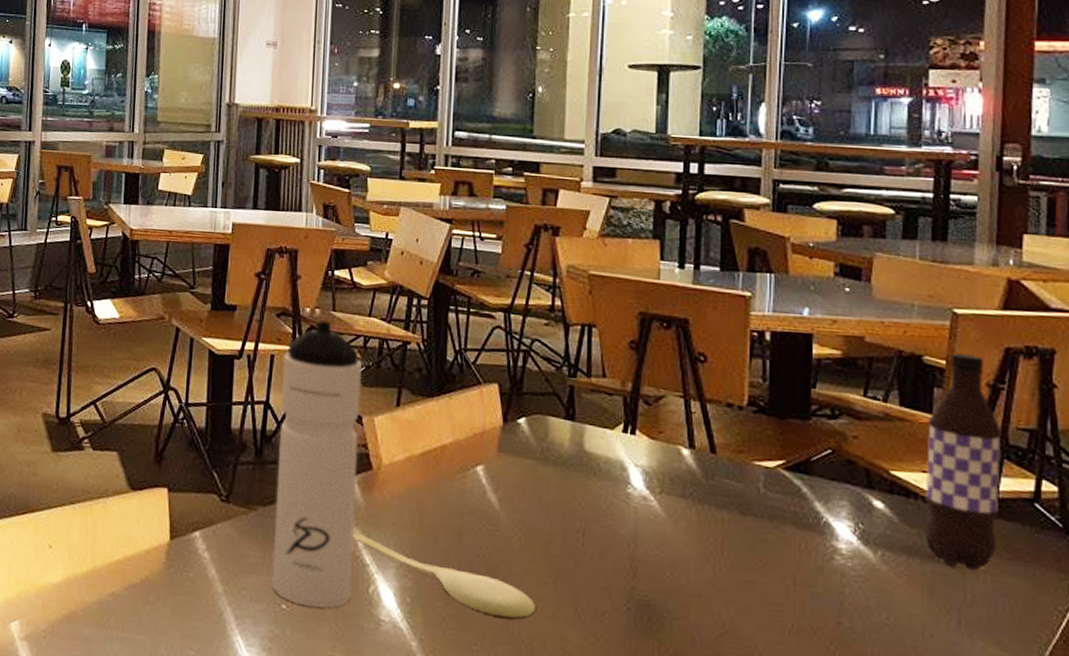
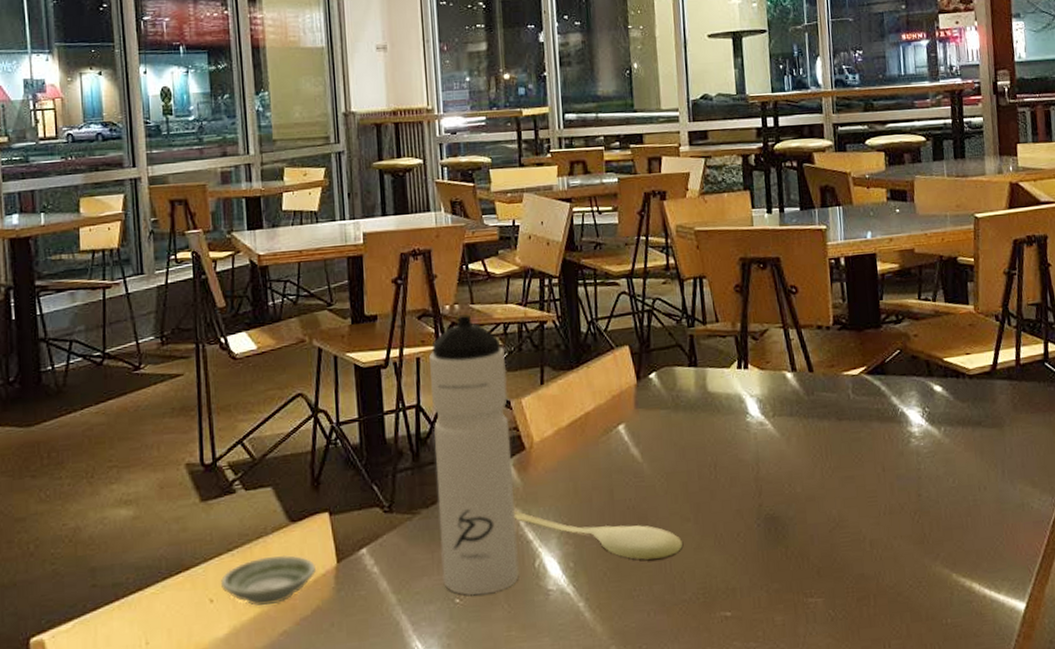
saucer: none [61,517,150,565] -> present [221,554,317,606]
bottle: present [925,353,1002,570] -> none [966,250,1023,428]

